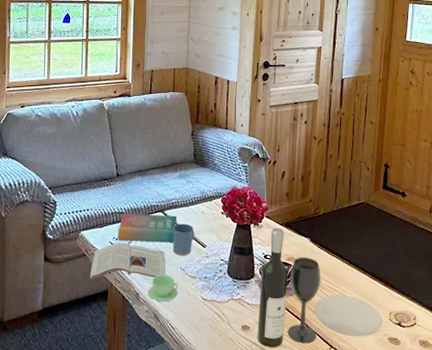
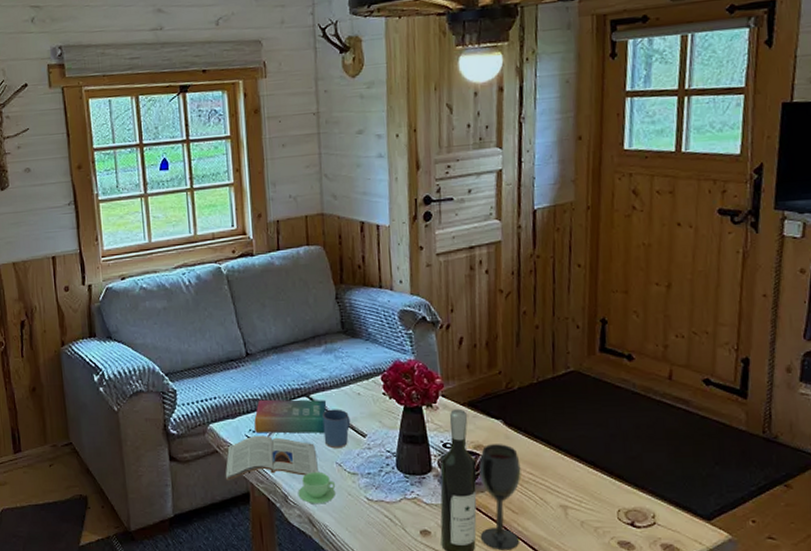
plate: present [314,295,382,337] -> none [513,490,609,541]

